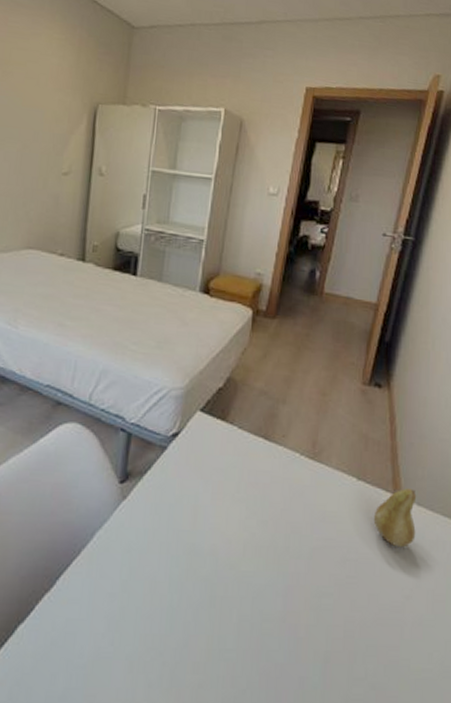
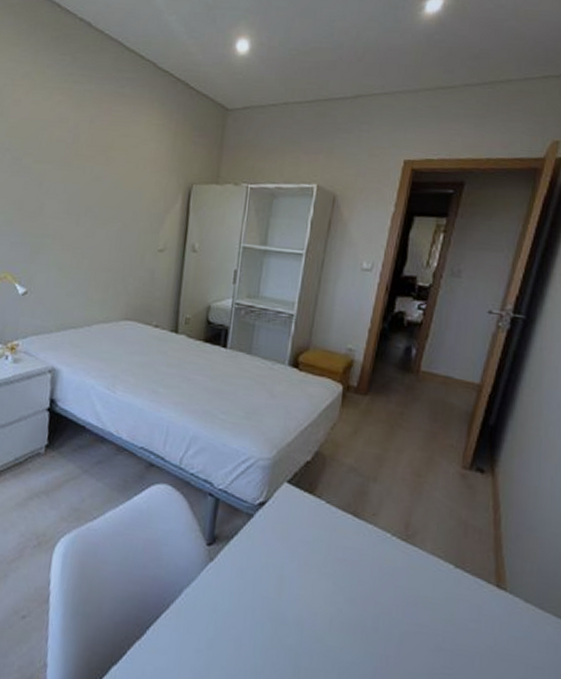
fruit: present [373,488,417,548] -> none [472,582,524,645]

